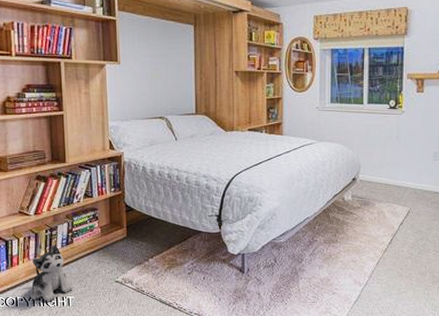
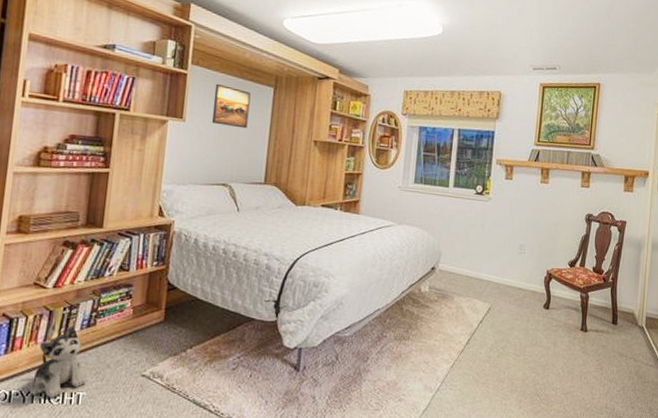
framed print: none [142,26,175,66] -> present [211,83,251,129]

